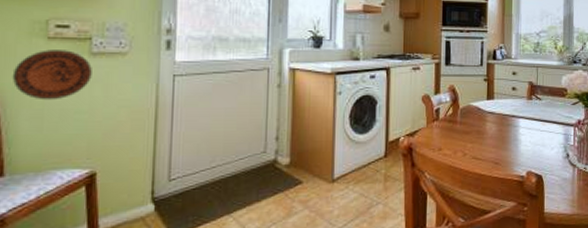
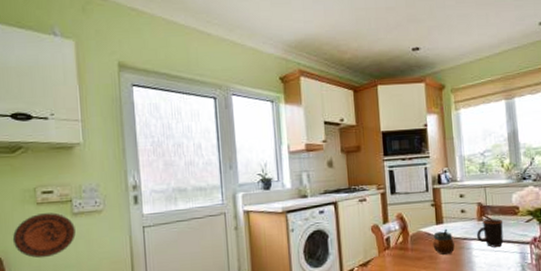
gourd: none [482,104,503,130] -> present [432,228,455,255]
mug: none [524,99,551,127] -> present [476,218,504,247]

